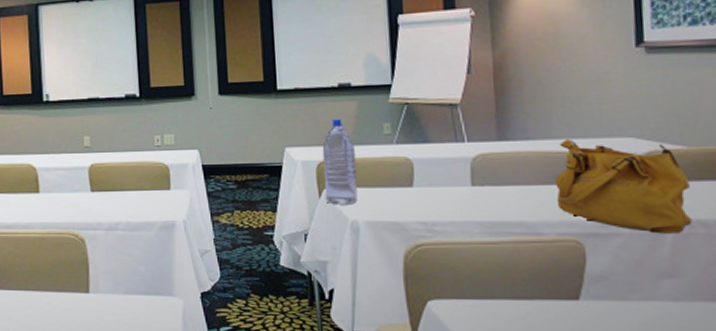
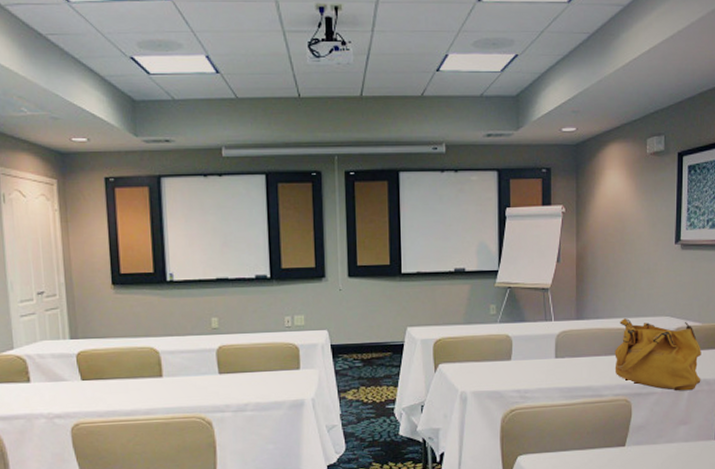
water bottle: present [322,119,358,205] -> none [439,301,467,378]

